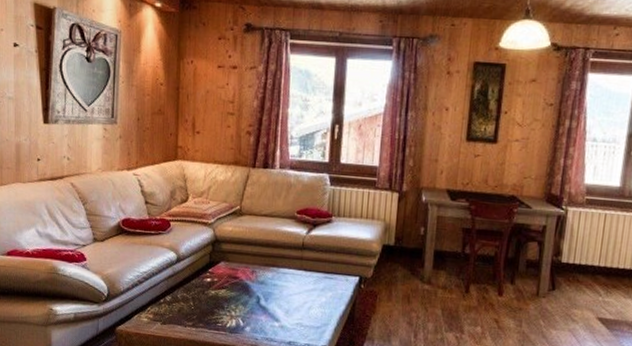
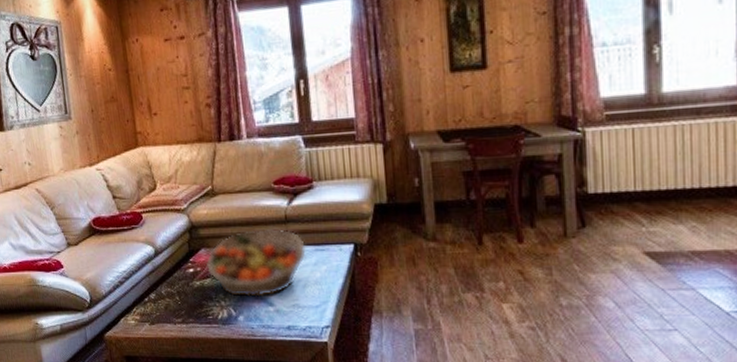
fruit basket: none [222,251,318,313] -> present [205,229,307,297]

